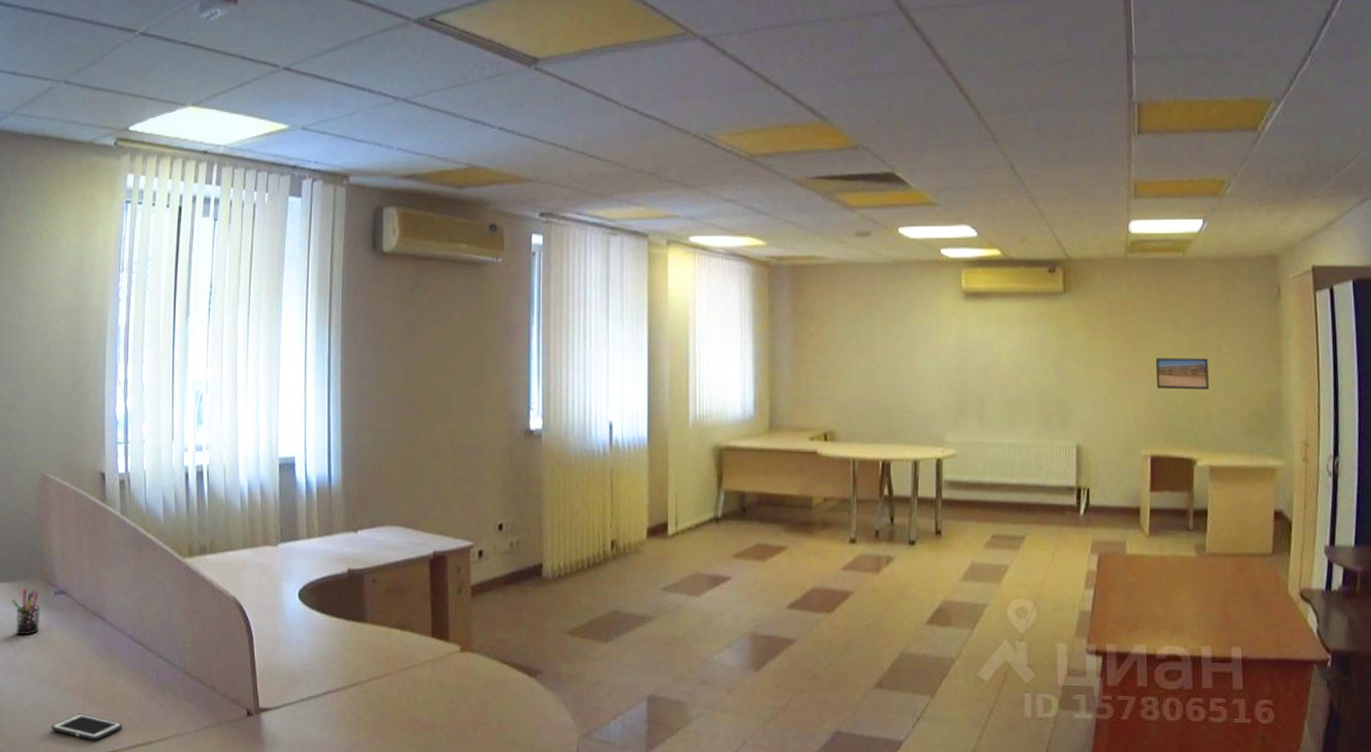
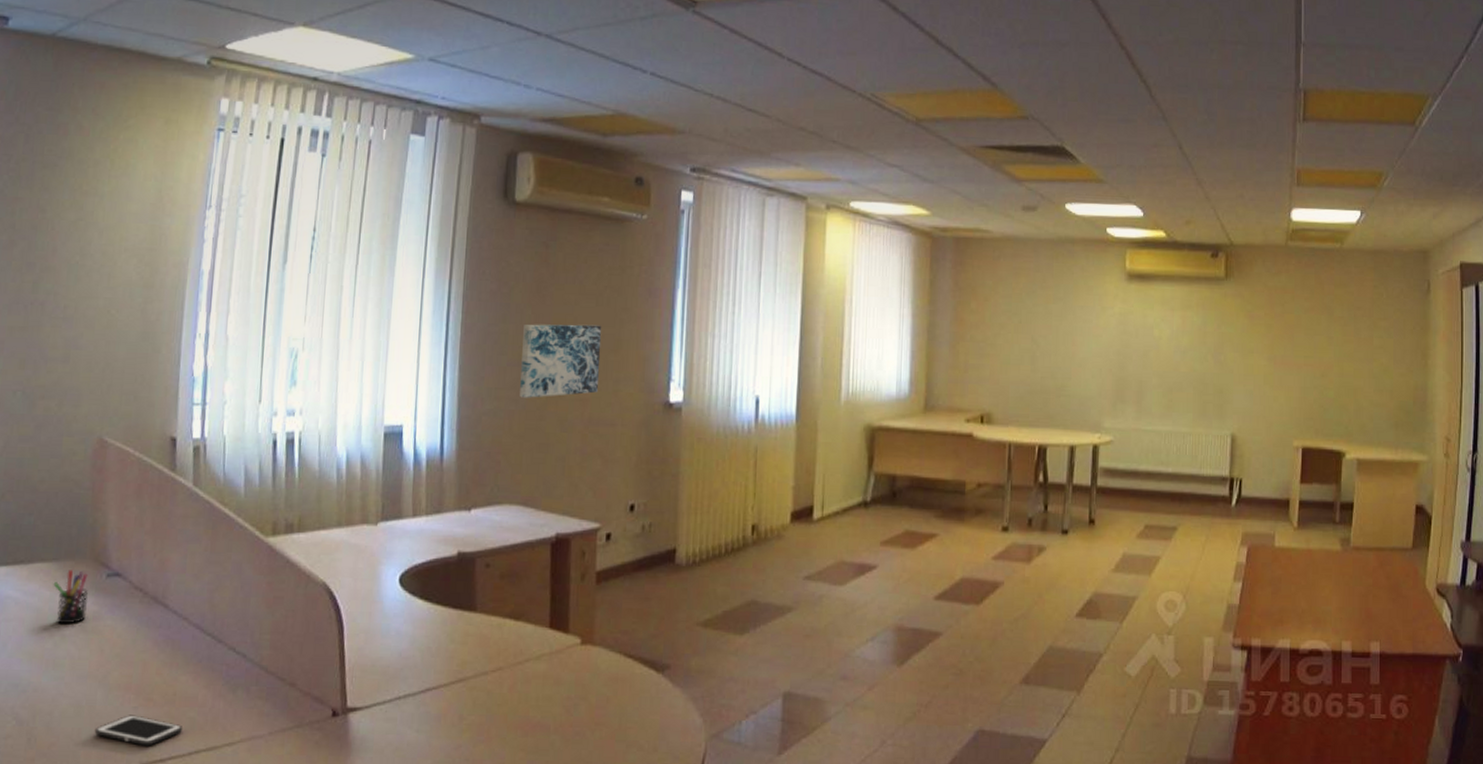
wall art: none [395,361,466,429] -> present [520,324,602,398]
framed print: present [1155,358,1209,390] -> none [1310,348,1360,382]

